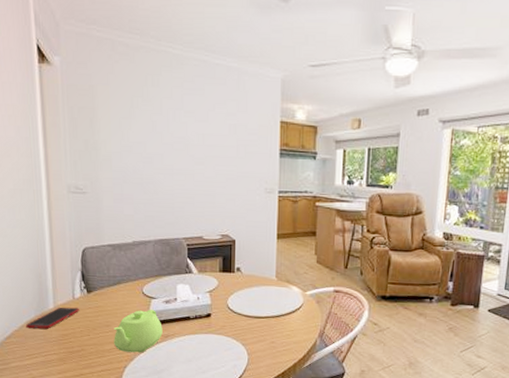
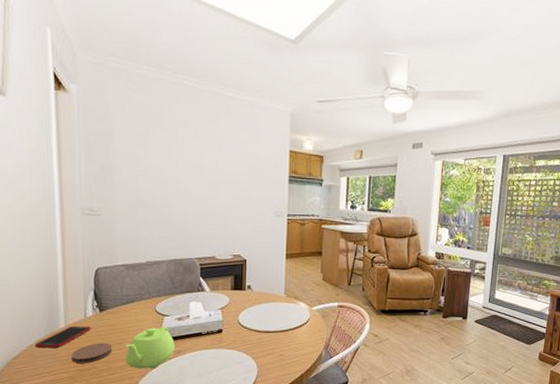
coaster: none [61,324,101,345] -> present [71,343,112,363]

